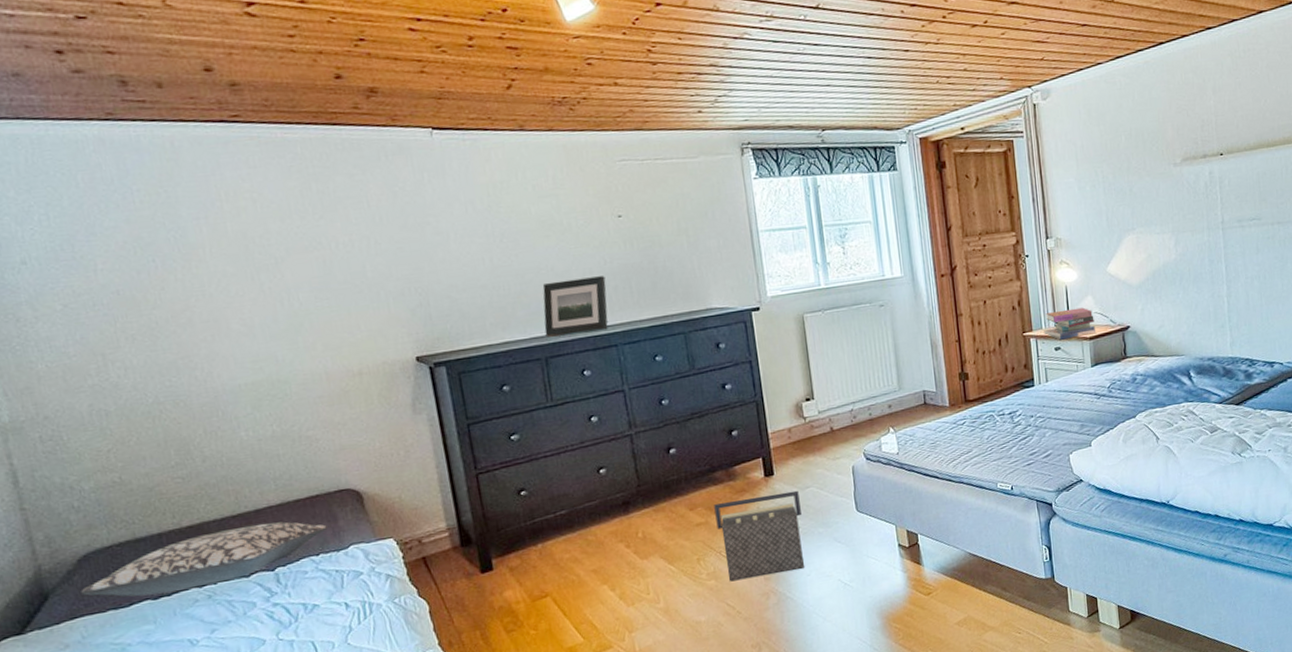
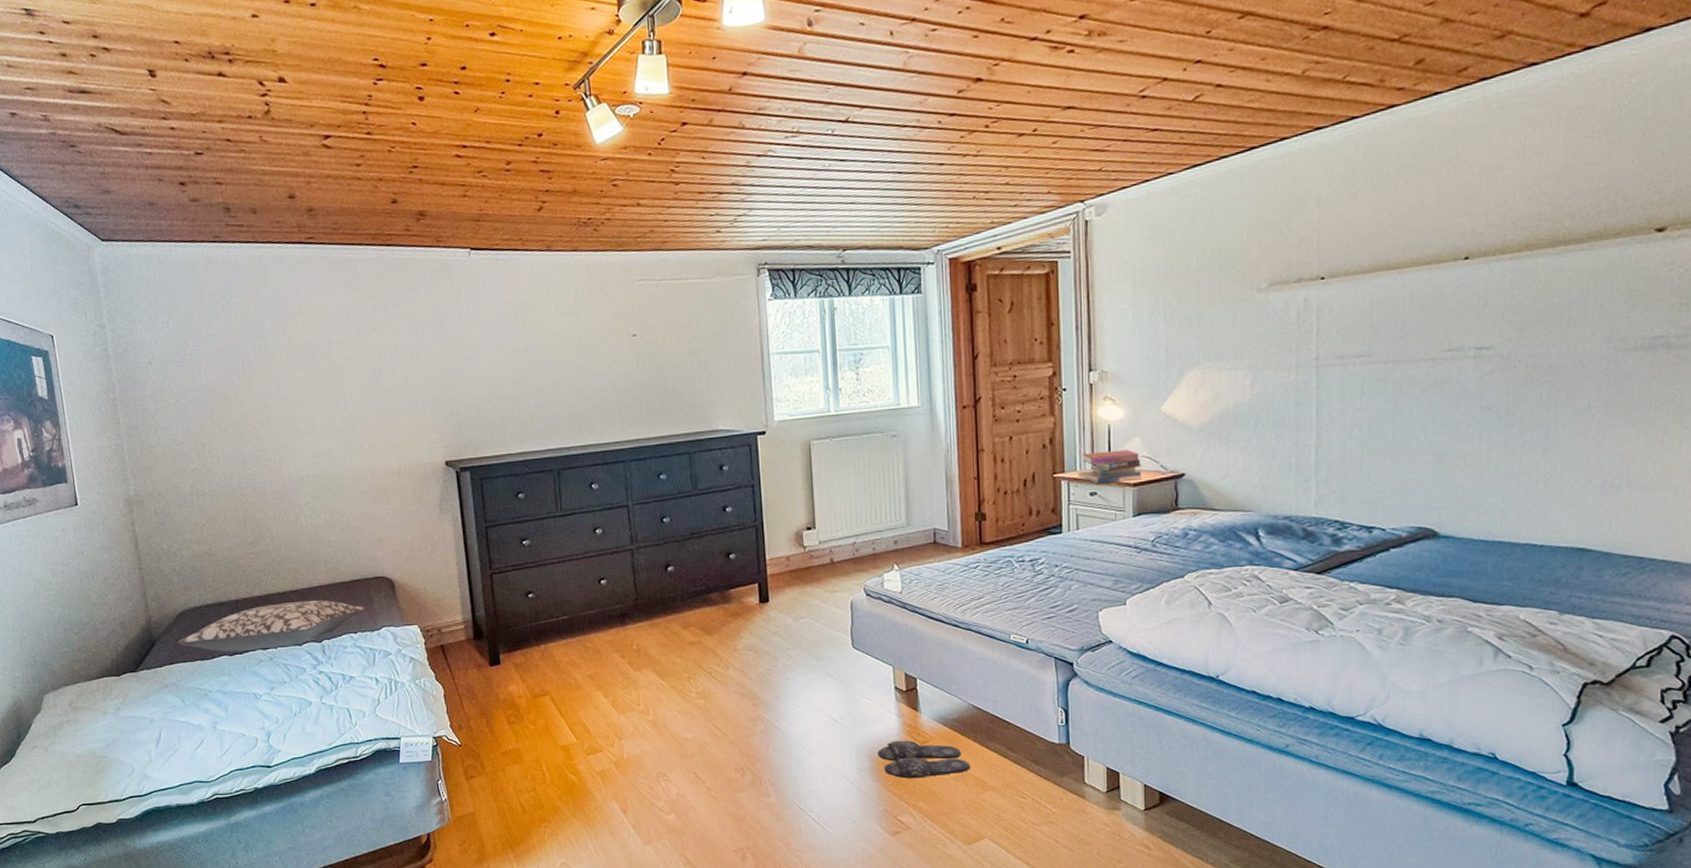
picture frame: present [543,276,608,337] -> none [558,393,618,450]
handbag: present [714,490,804,582] -> none [707,620,794,703]
slippers: none [887,593,971,631] -> present [877,740,970,779]

